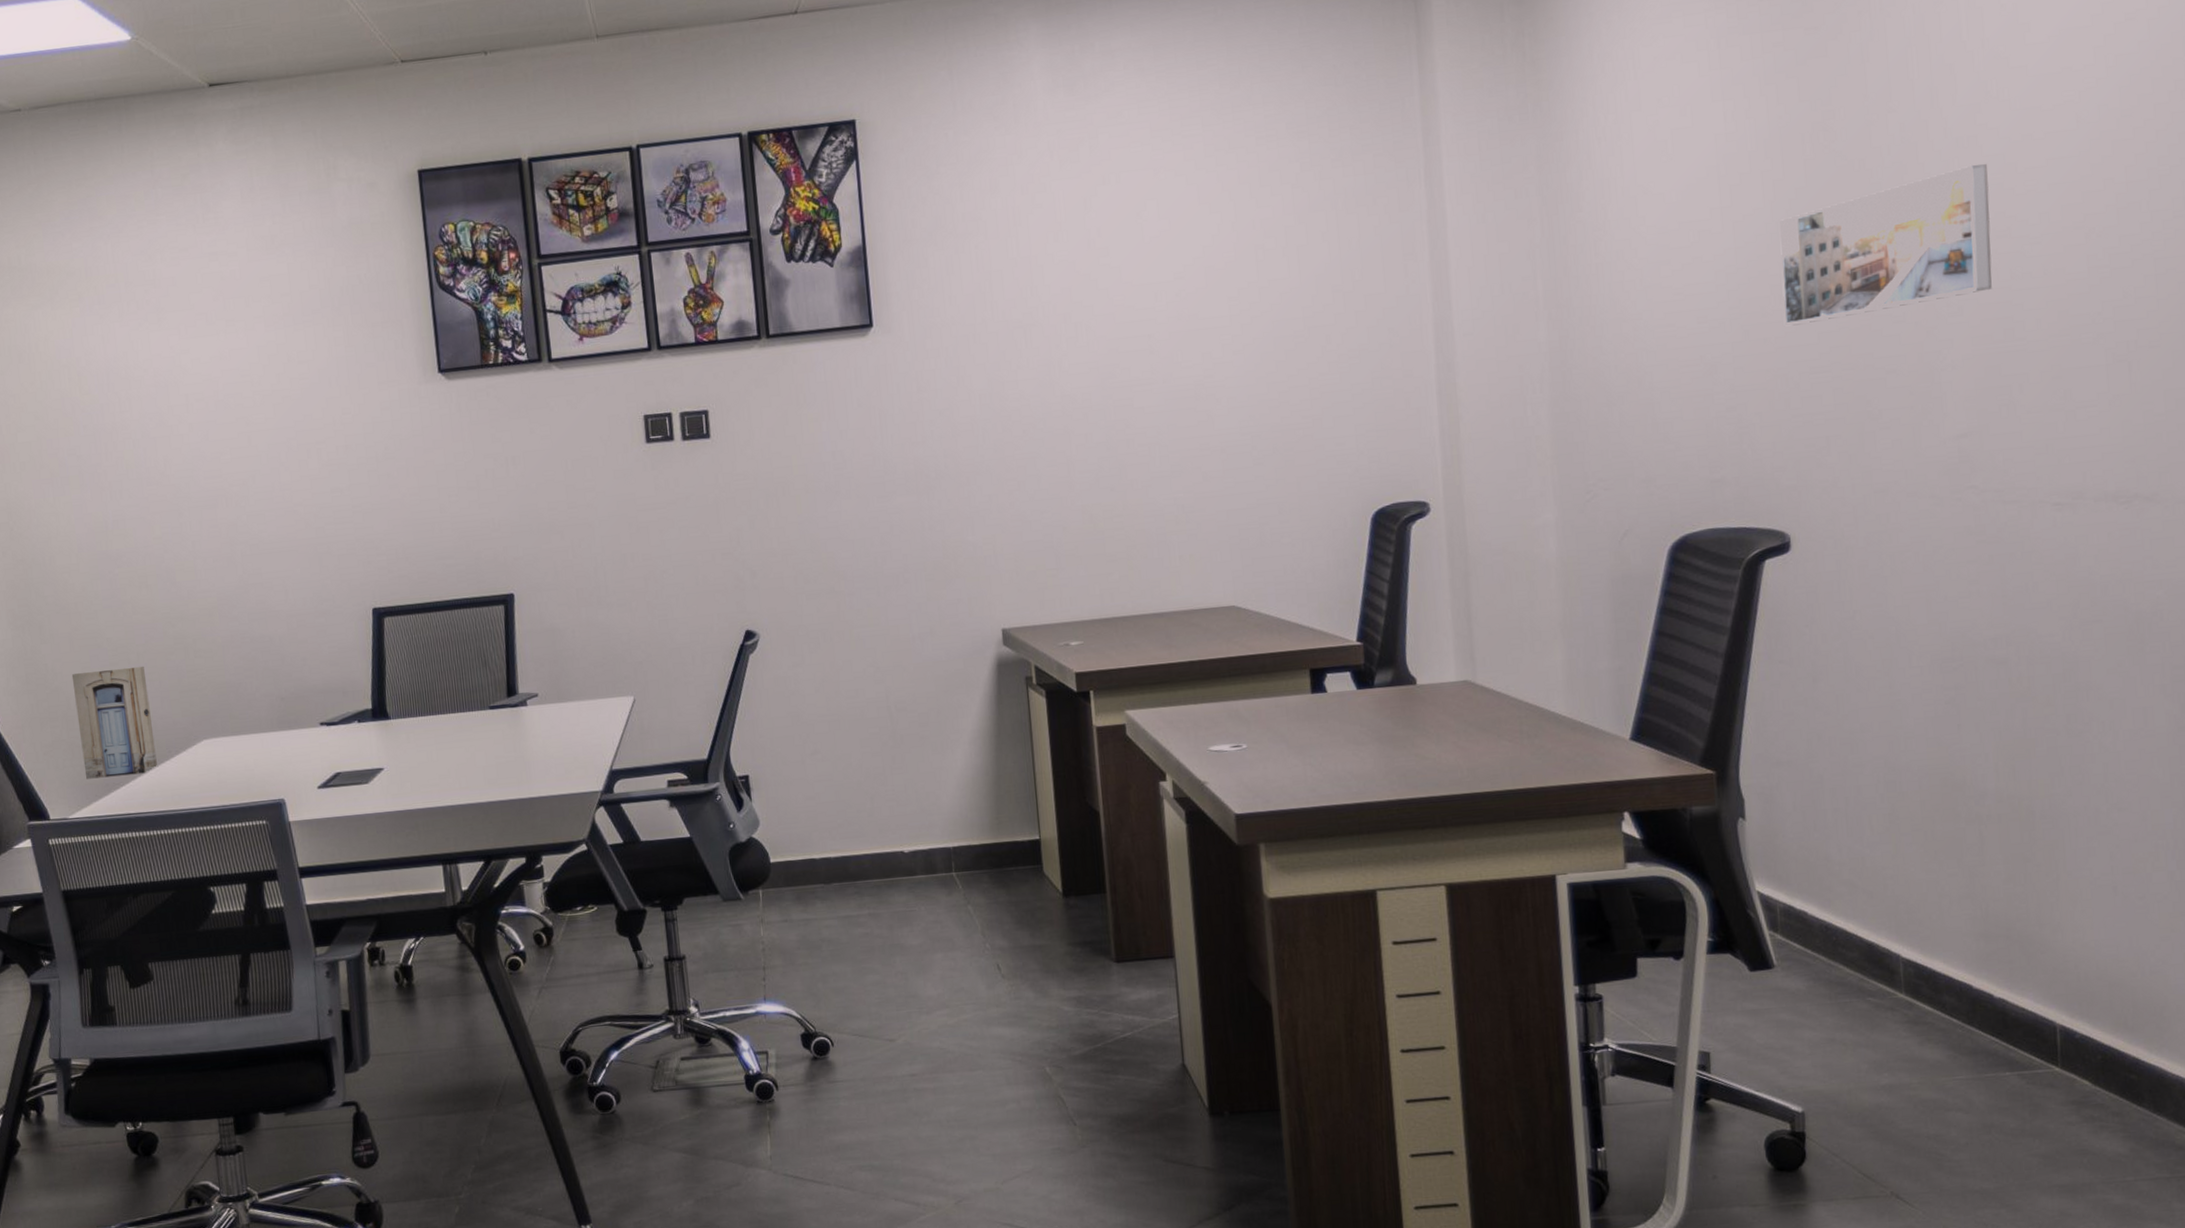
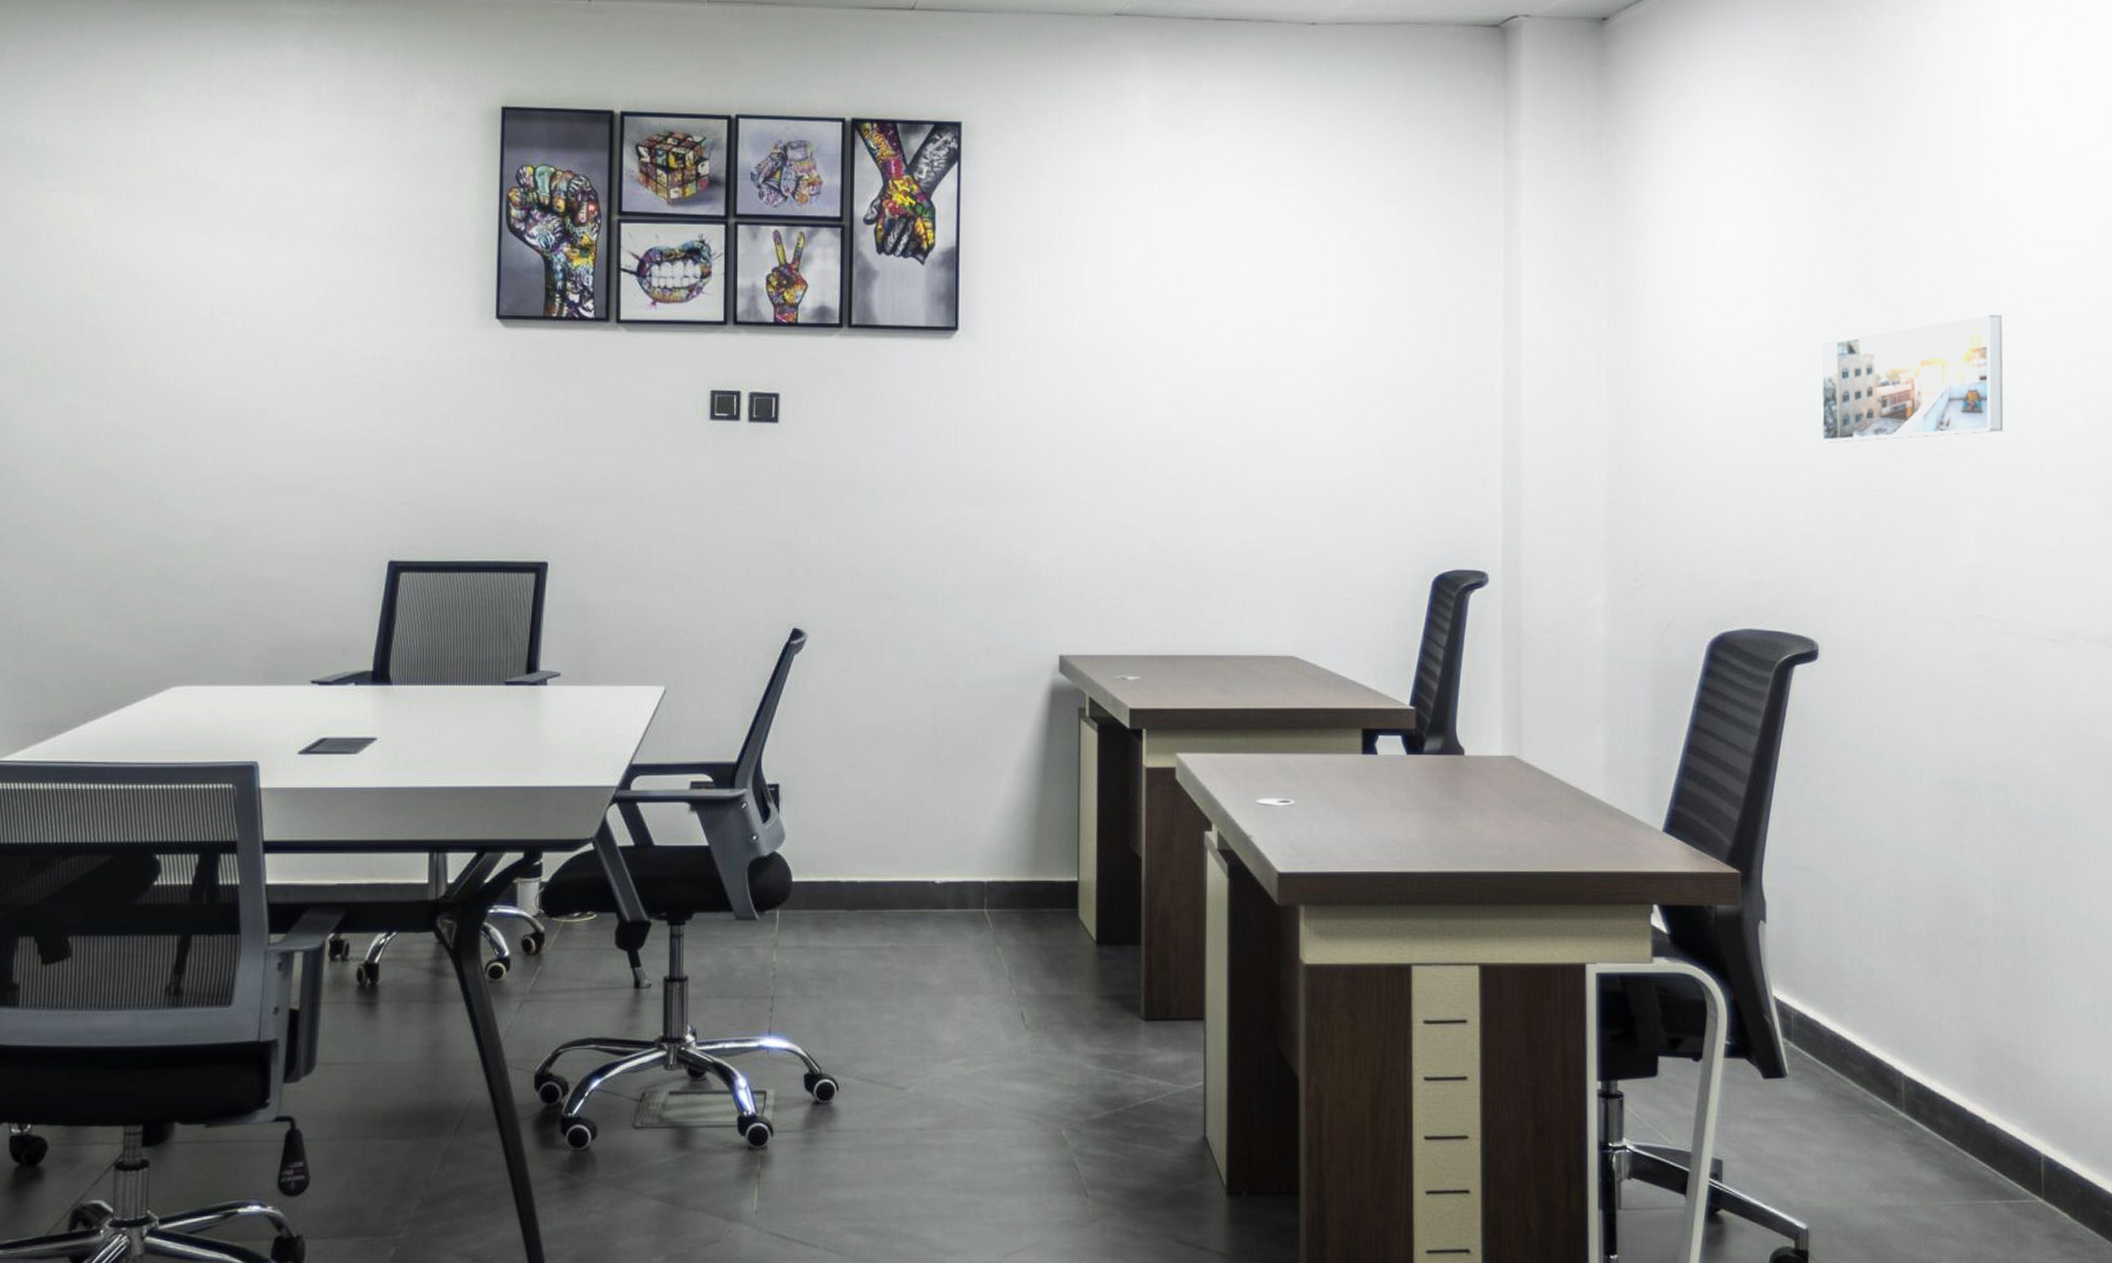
wall art: present [71,666,157,779] -> none [27,596,118,718]

